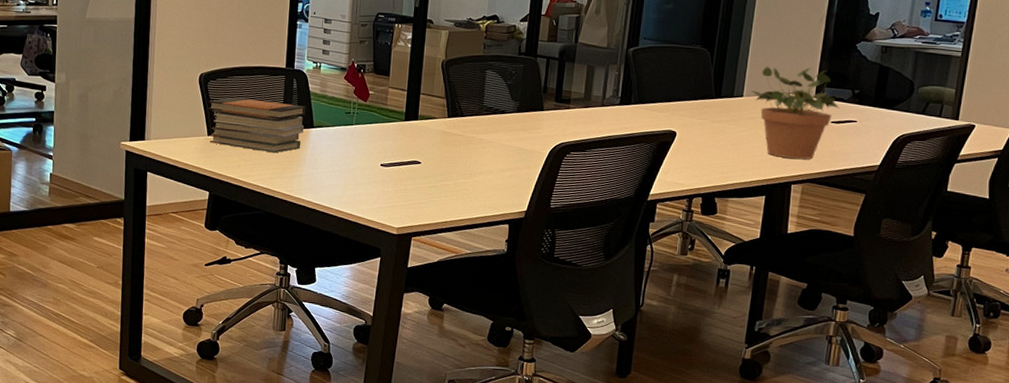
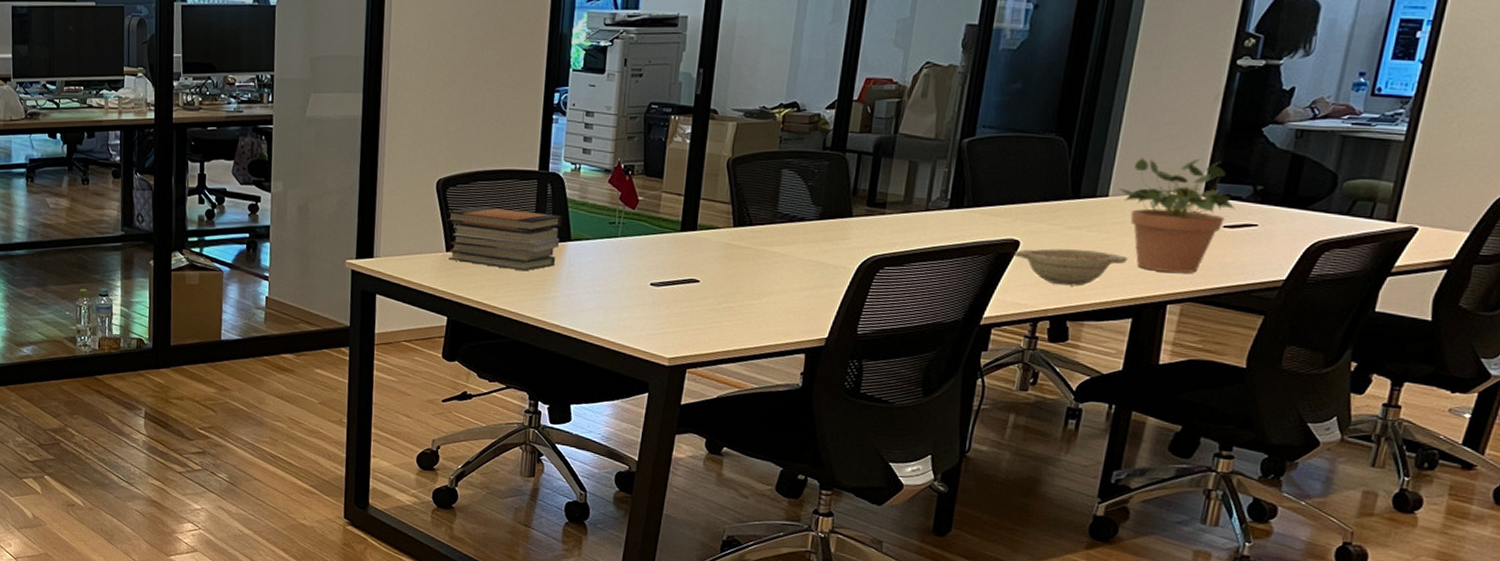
decorative bowl: none [671,138,760,169] -> present [1012,248,1128,286]

